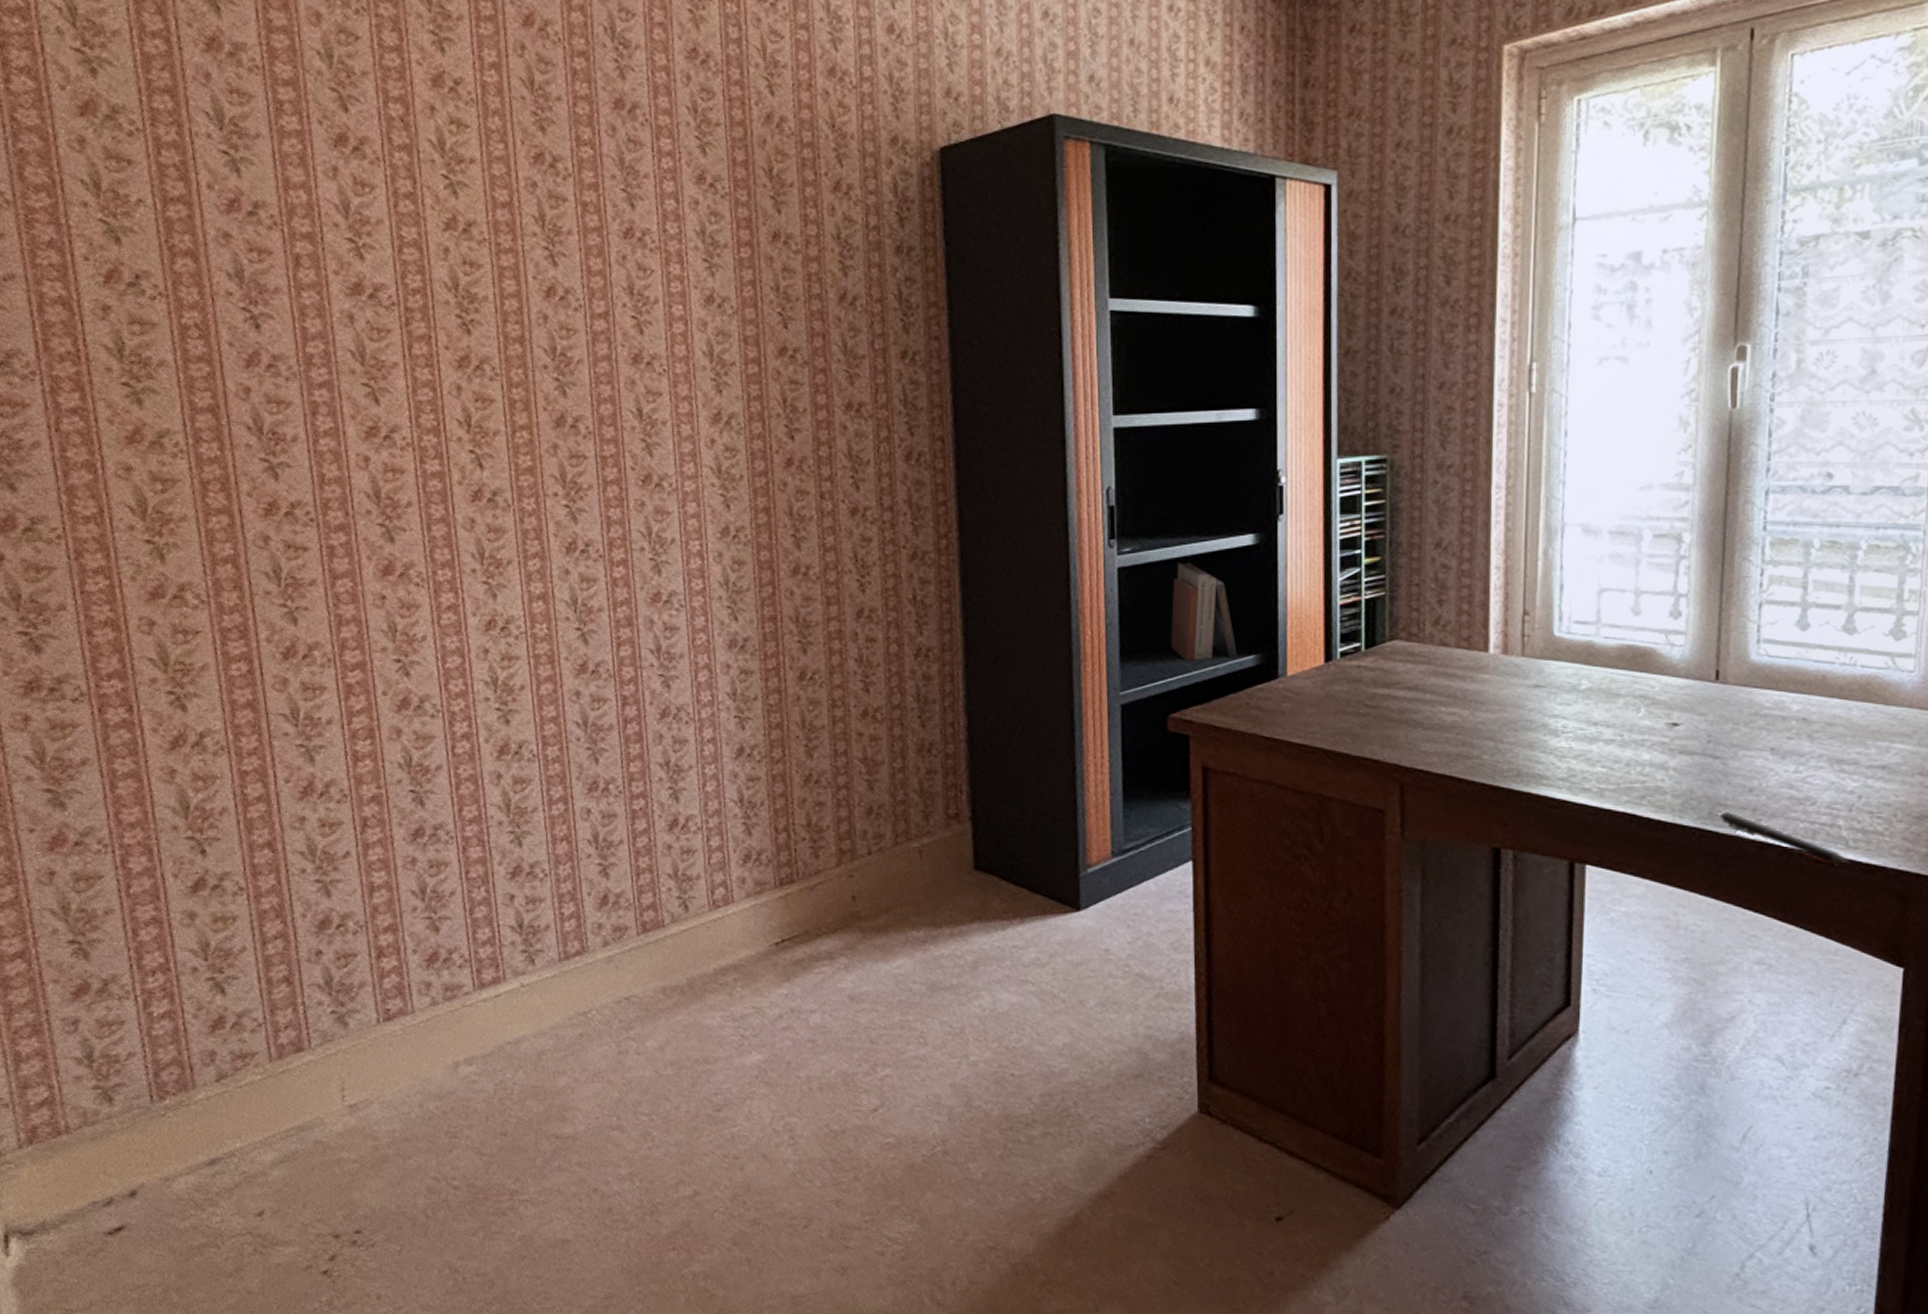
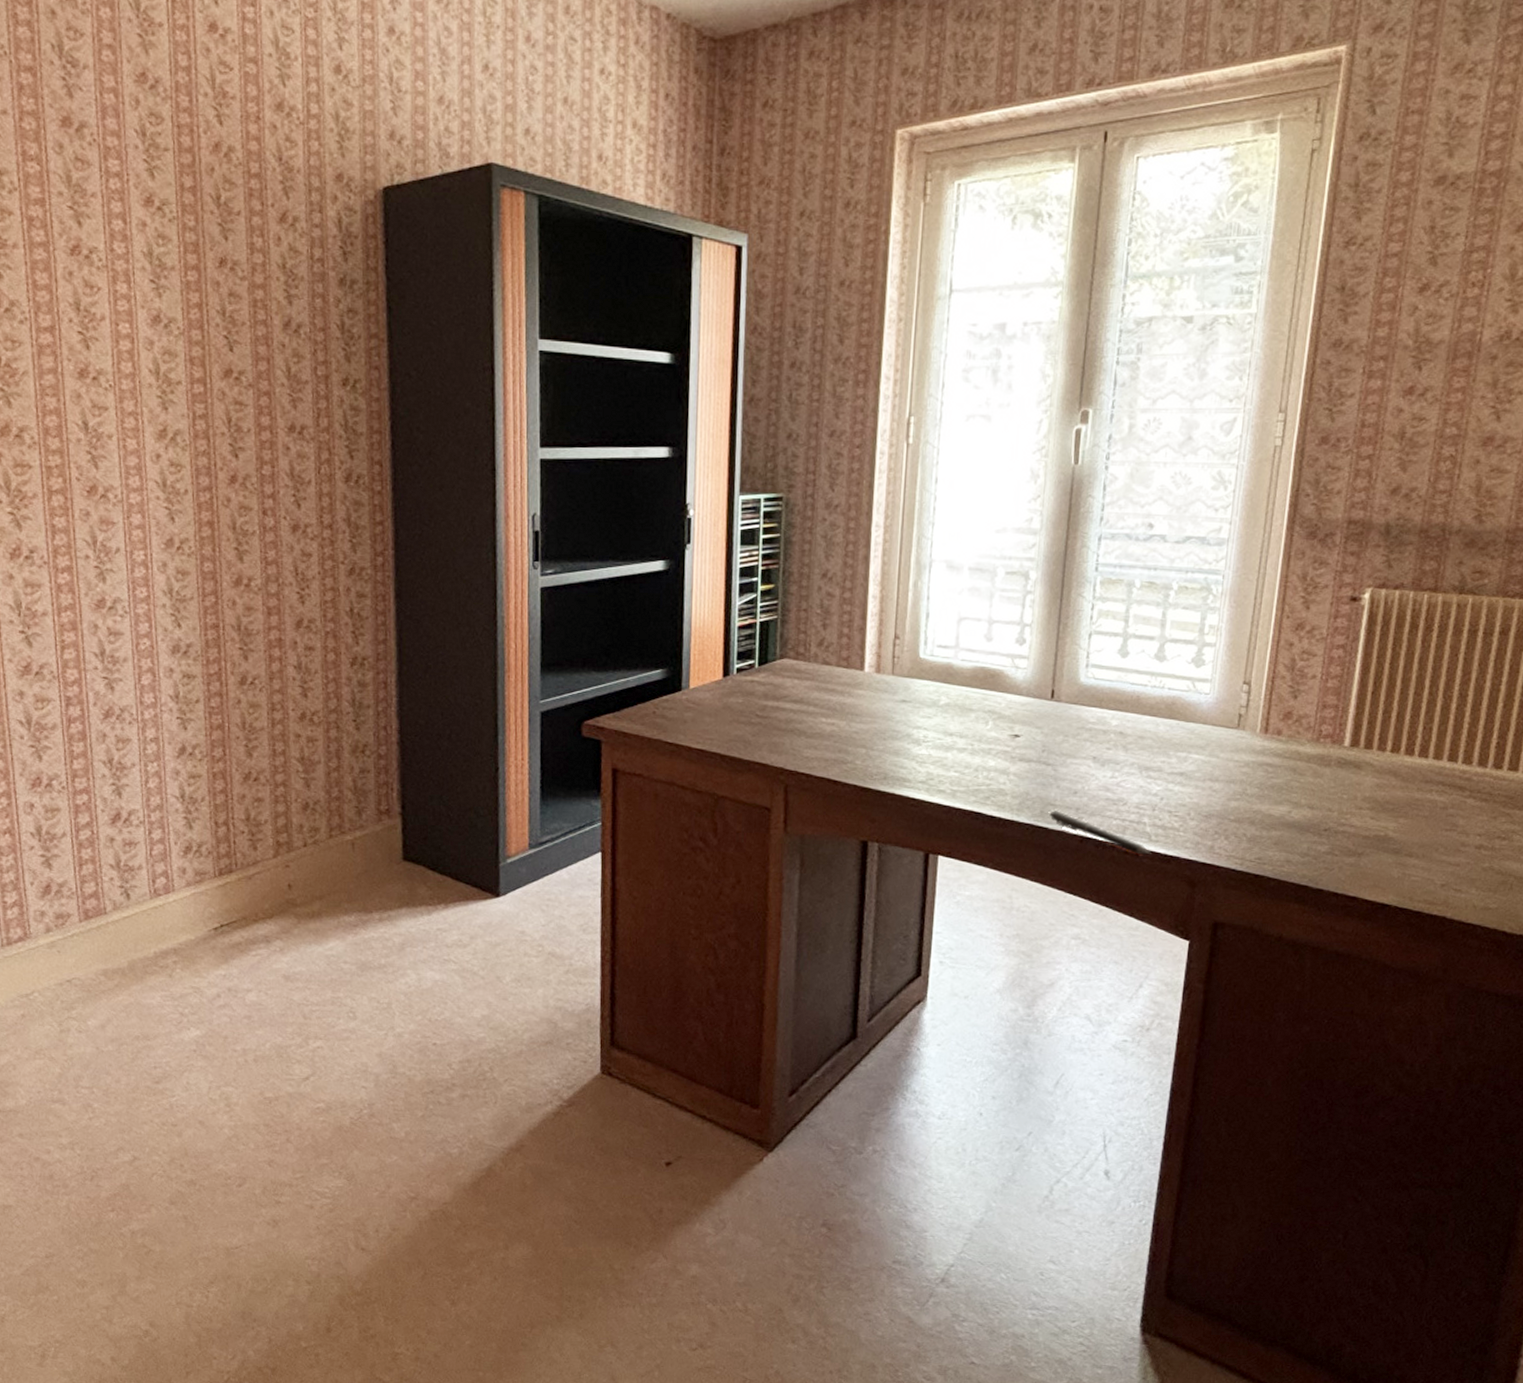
books: present [1170,562,1237,662] -> none [586,584,646,674]

